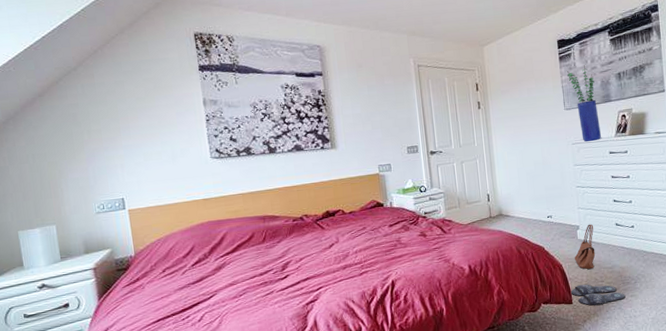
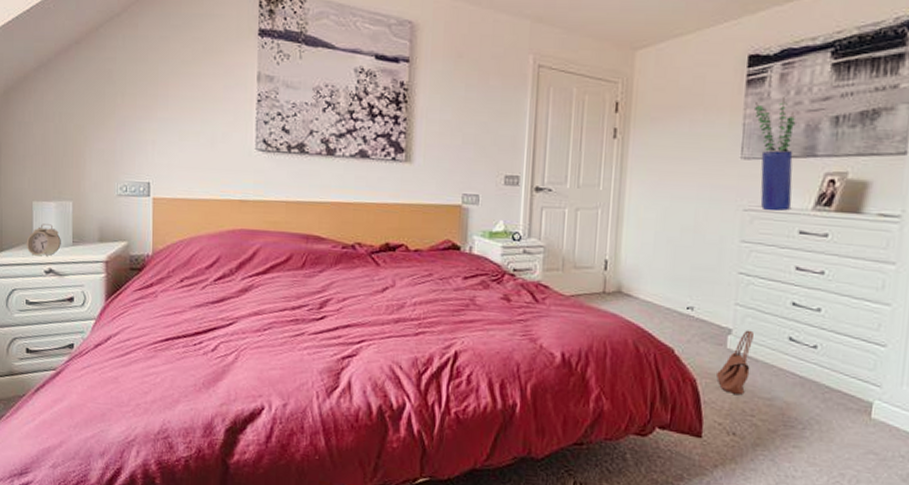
alarm clock: none [16,247,50,276] -> present [26,224,61,257]
slippers: present [570,284,626,306] -> none [701,413,785,449]

